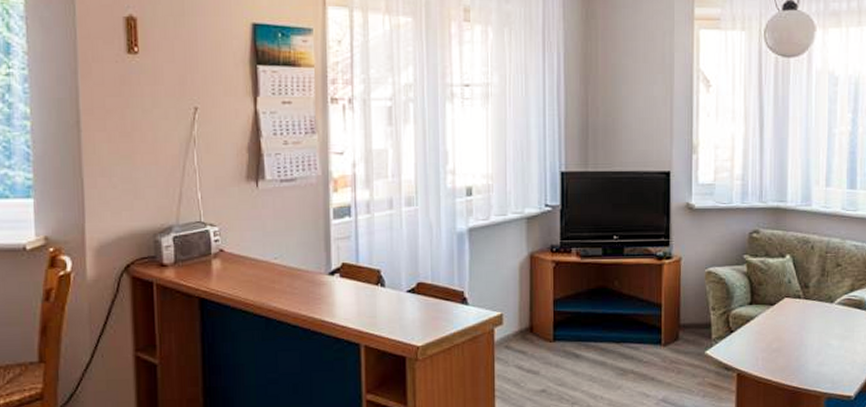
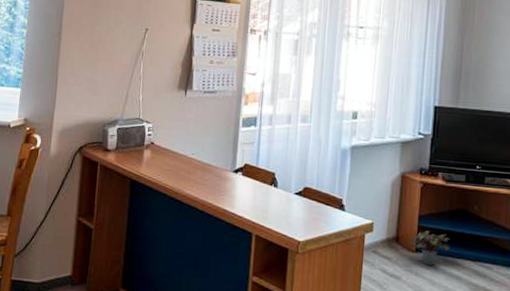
potted plant: none [544,316,592,354] -> present [409,231,450,265]

